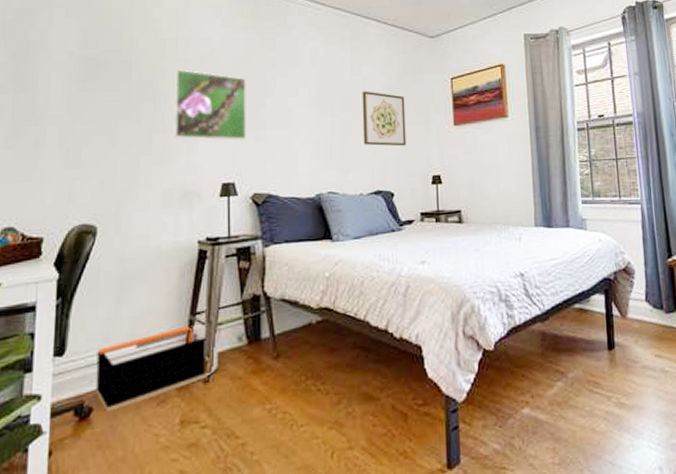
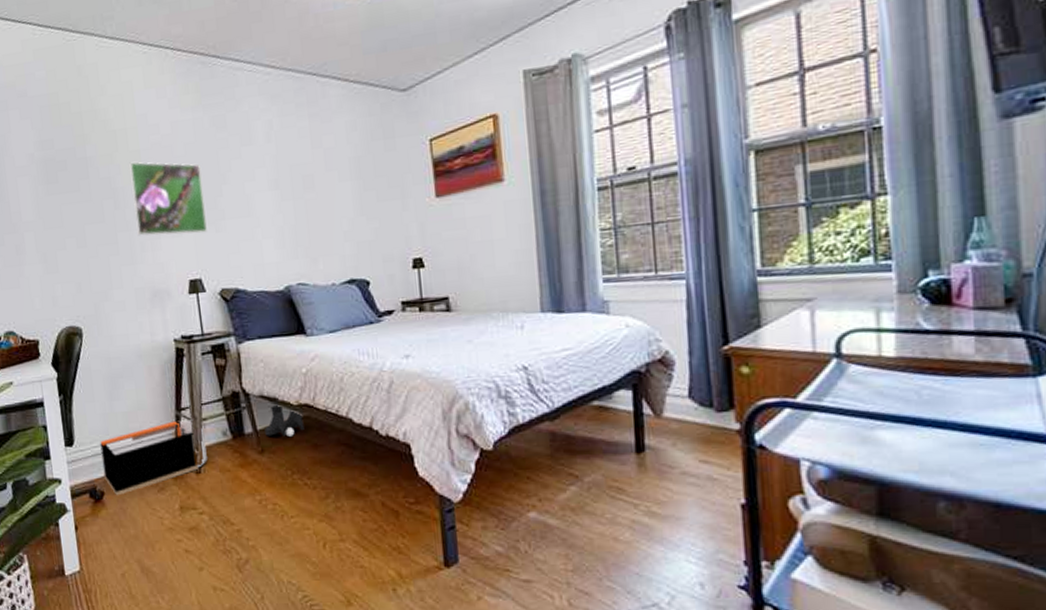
boots: none [282,307,322,341] -> present [265,404,304,437]
wall art: present [362,91,407,147] -> none [325,165,381,229]

